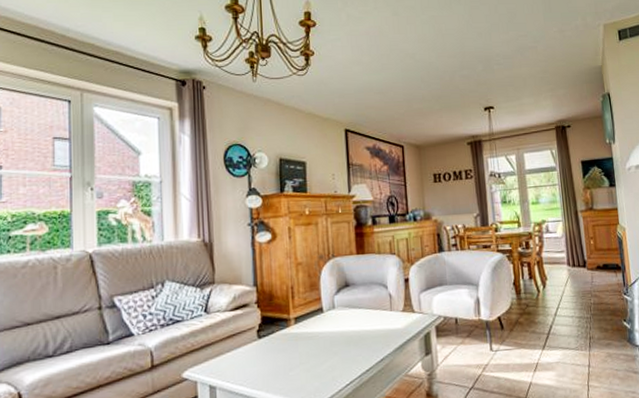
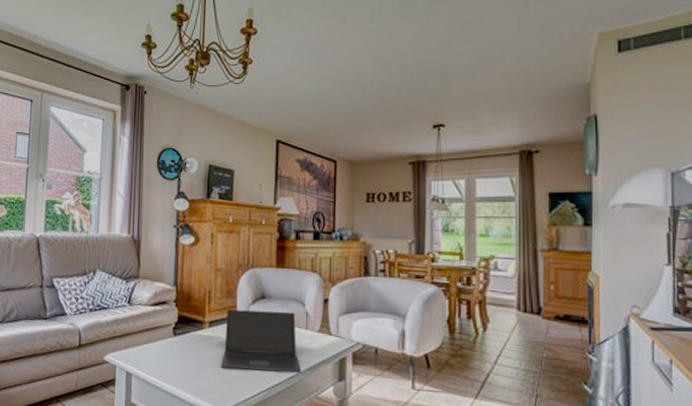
laptop: none [311,296,390,363] -> present [221,309,301,374]

